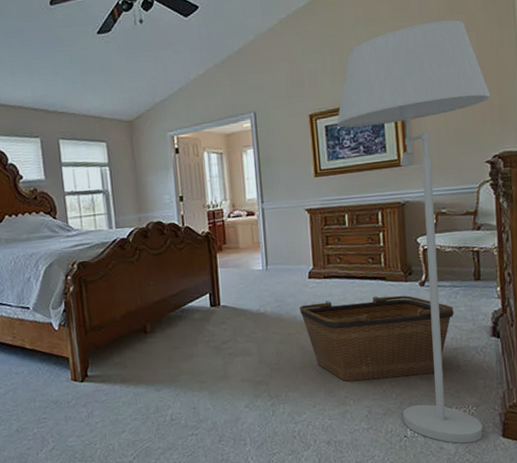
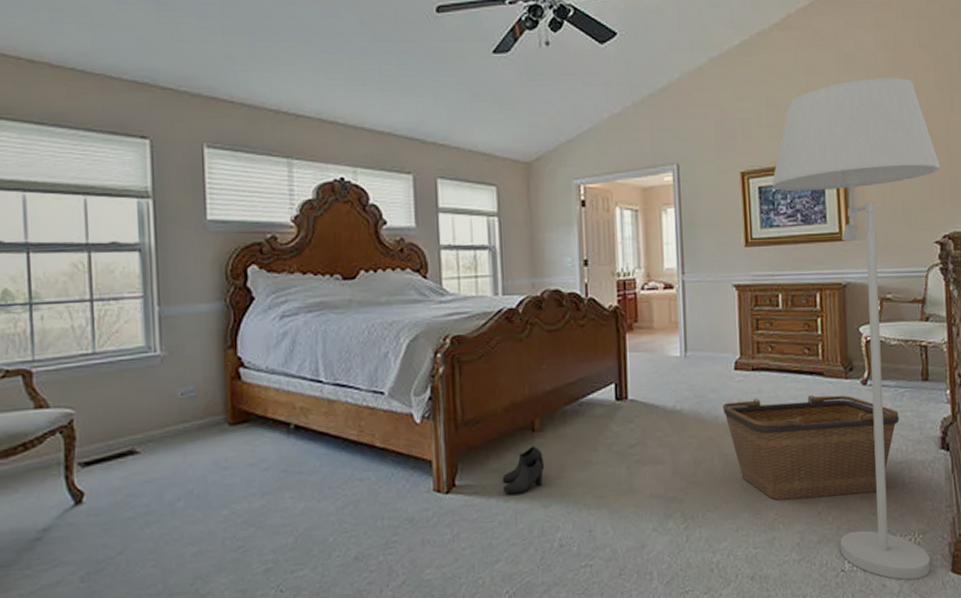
shoe: none [123,344,156,382] -> present [502,446,545,494]

